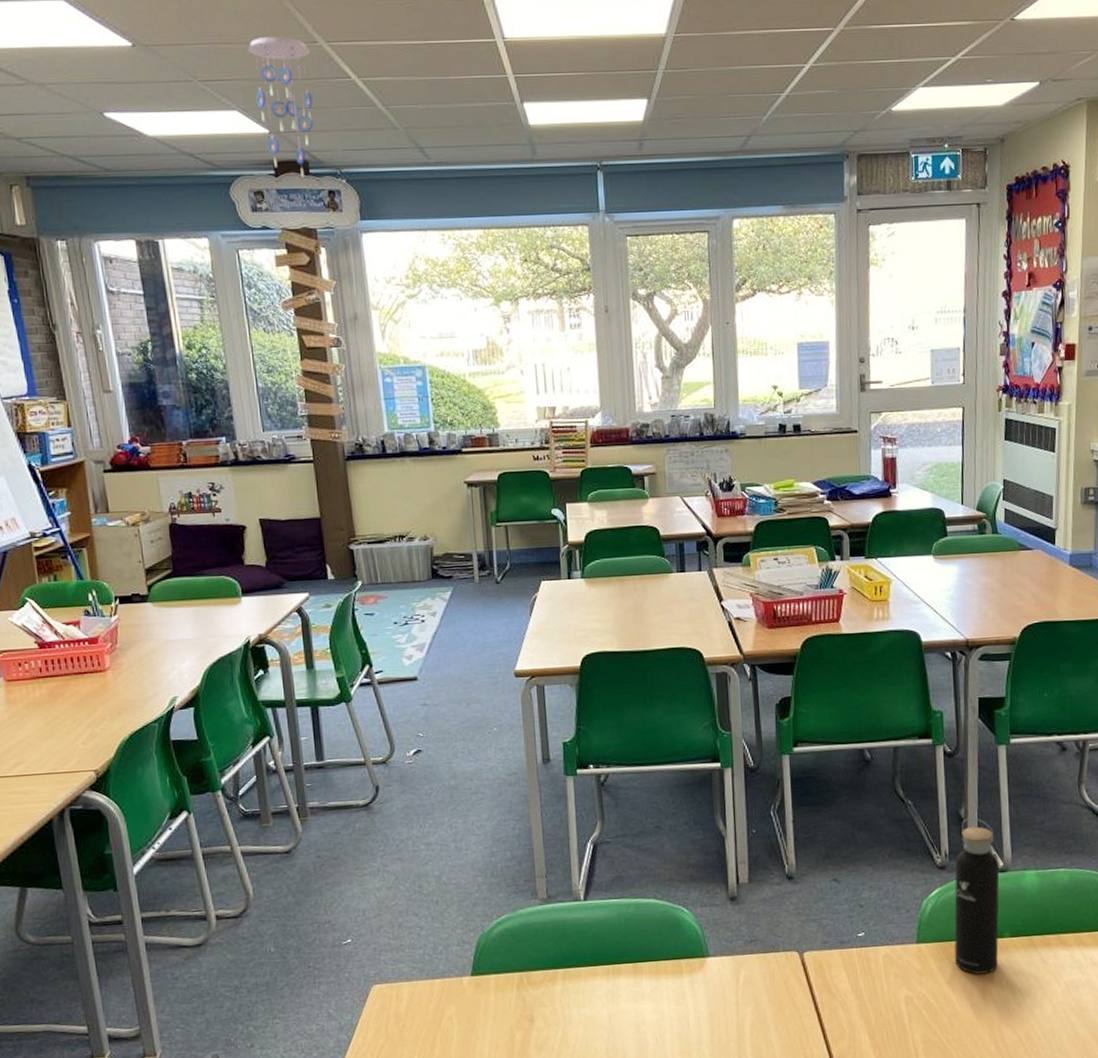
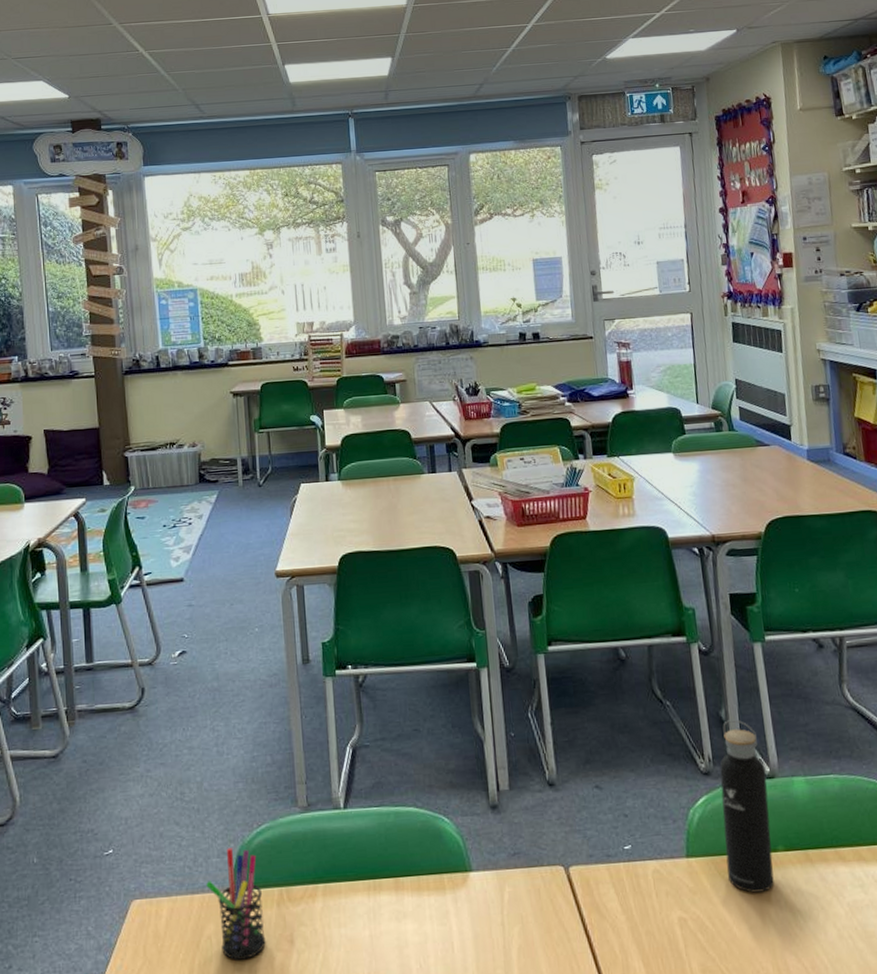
ceiling mobile: present [247,37,313,178] -> none [54,21,107,133]
pen holder: none [446,937,506,1038] -> present [206,848,266,960]

